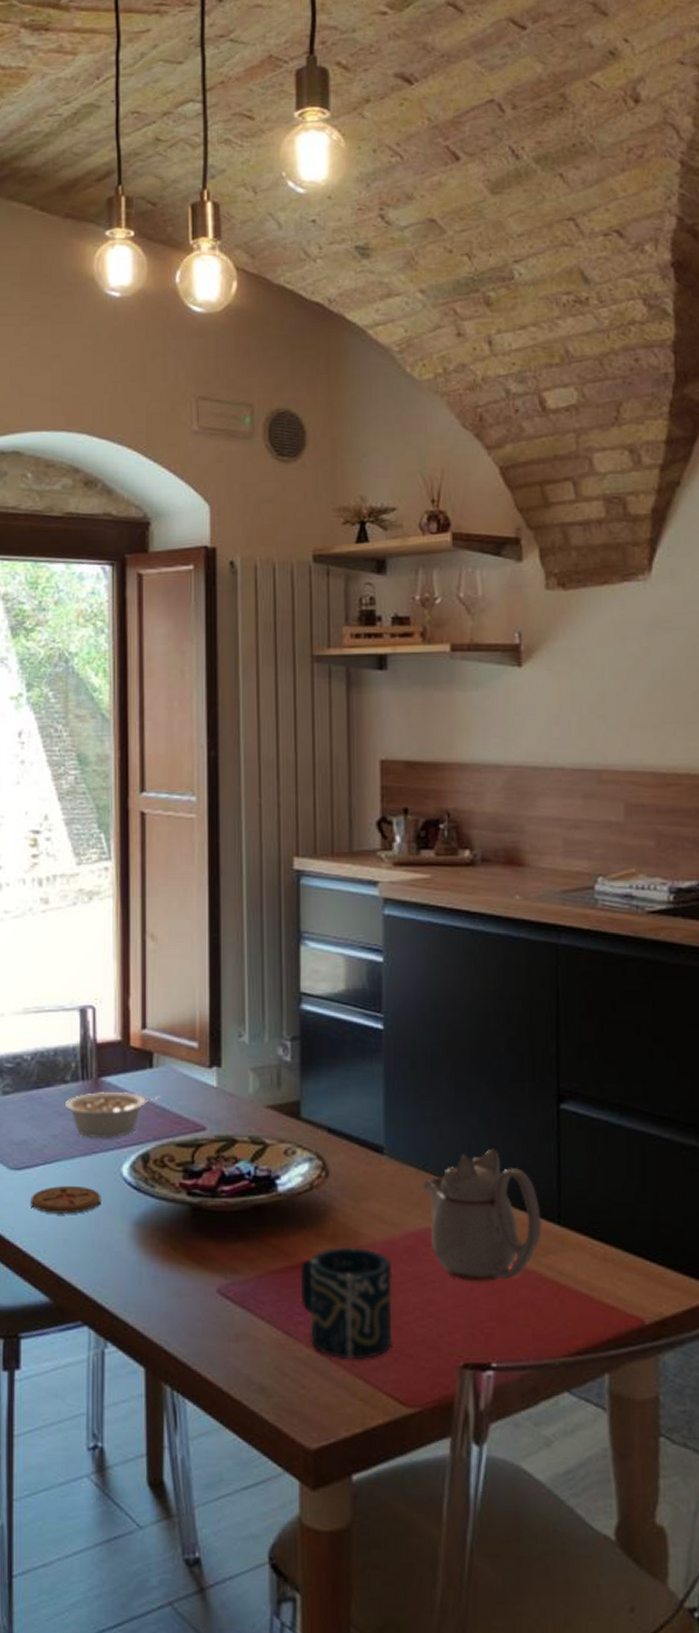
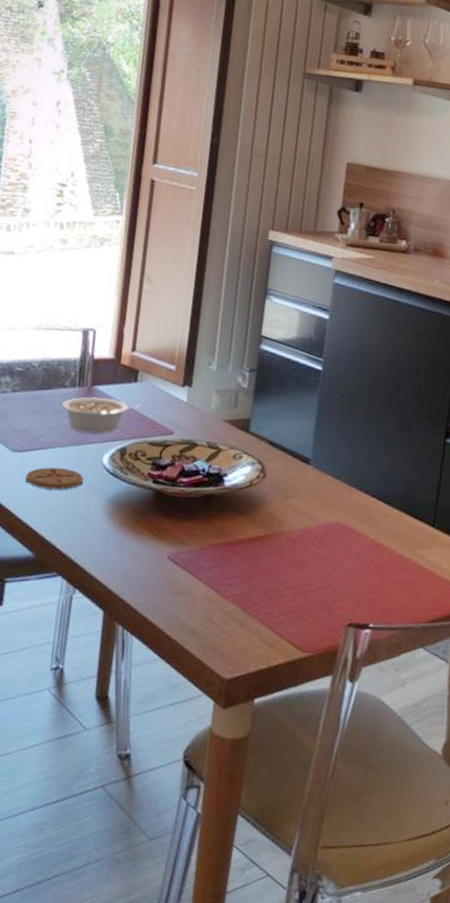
cup: present [301,1247,393,1360] -> none [232,531,305,615]
teapot: present [422,1148,542,1282] -> none [335,467,421,565]

